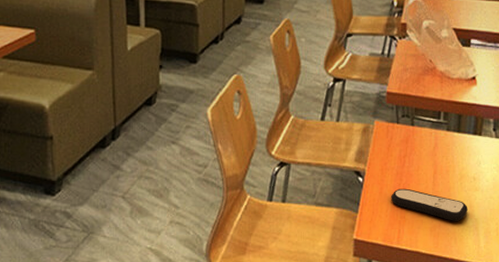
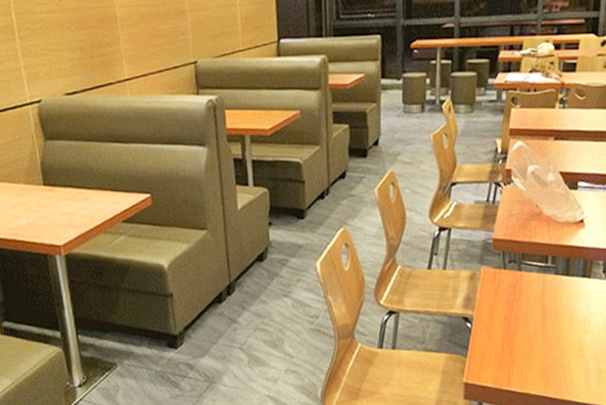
remote control: present [391,188,468,221] -> none [500,332,578,363]

